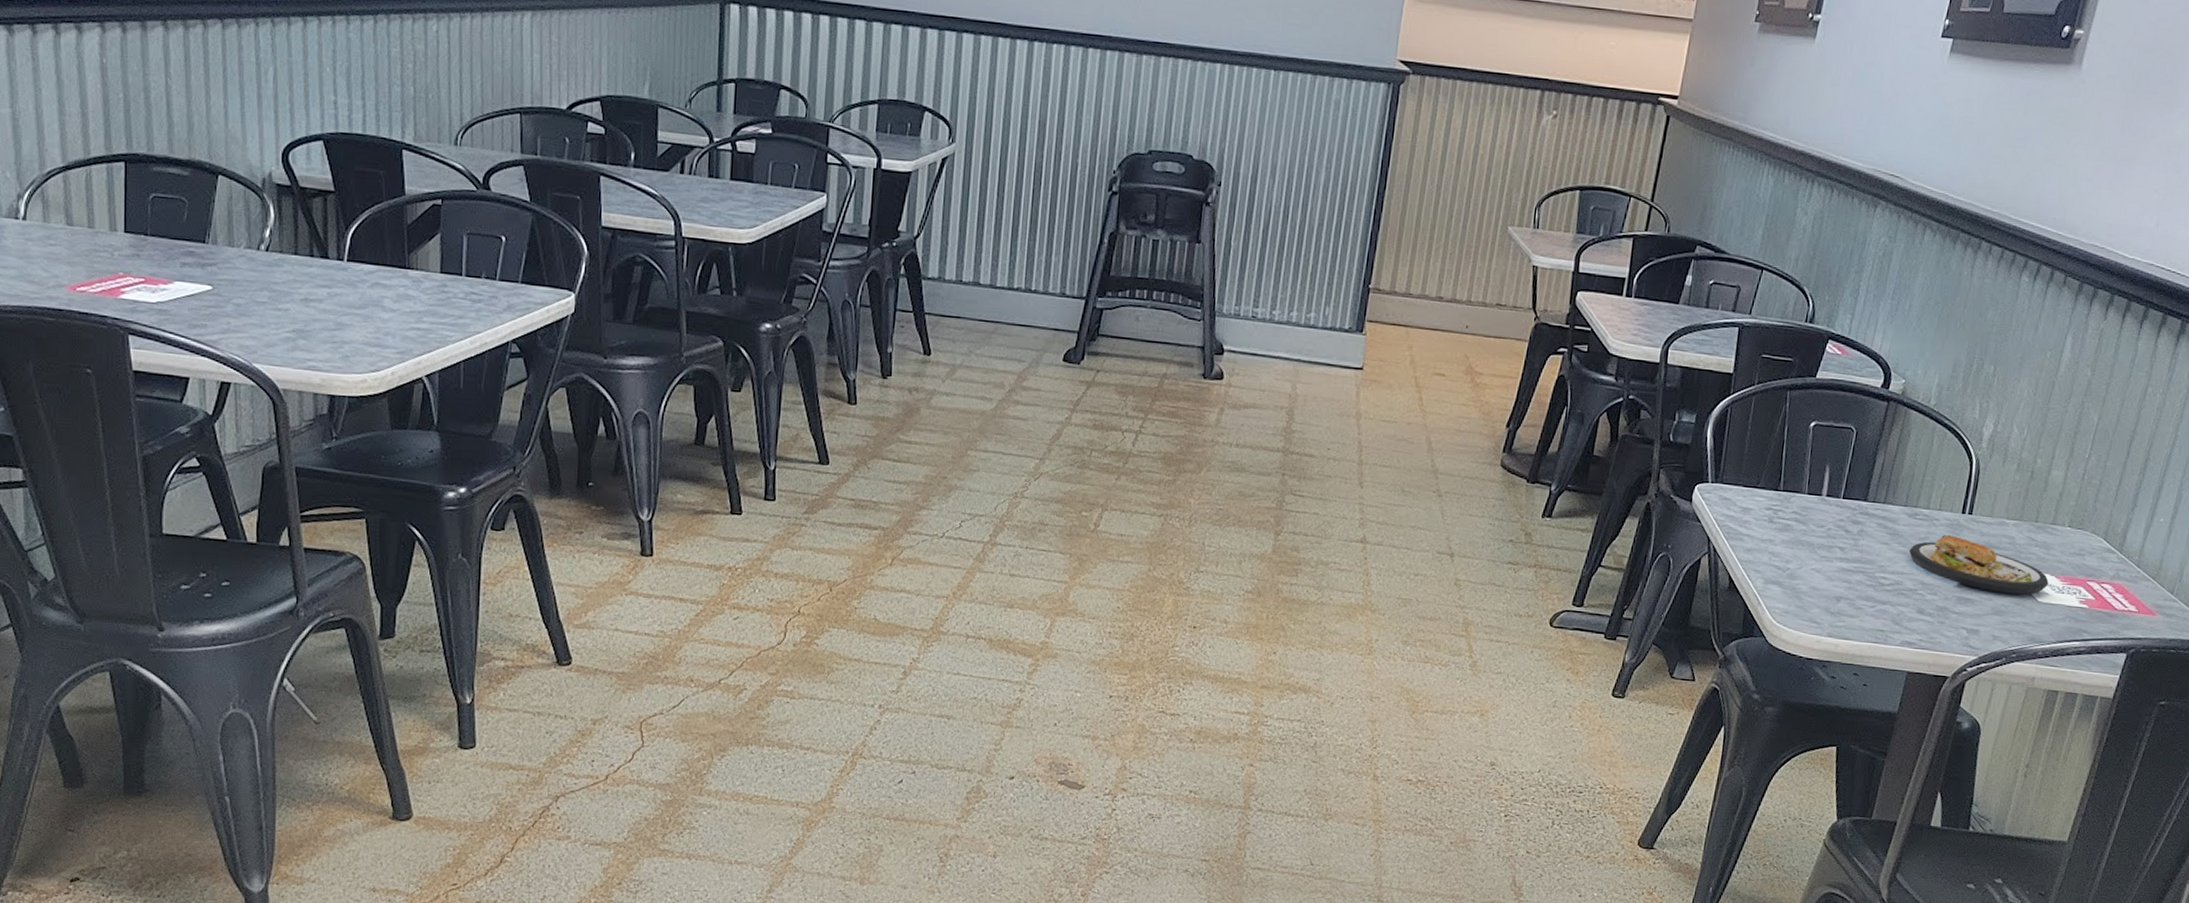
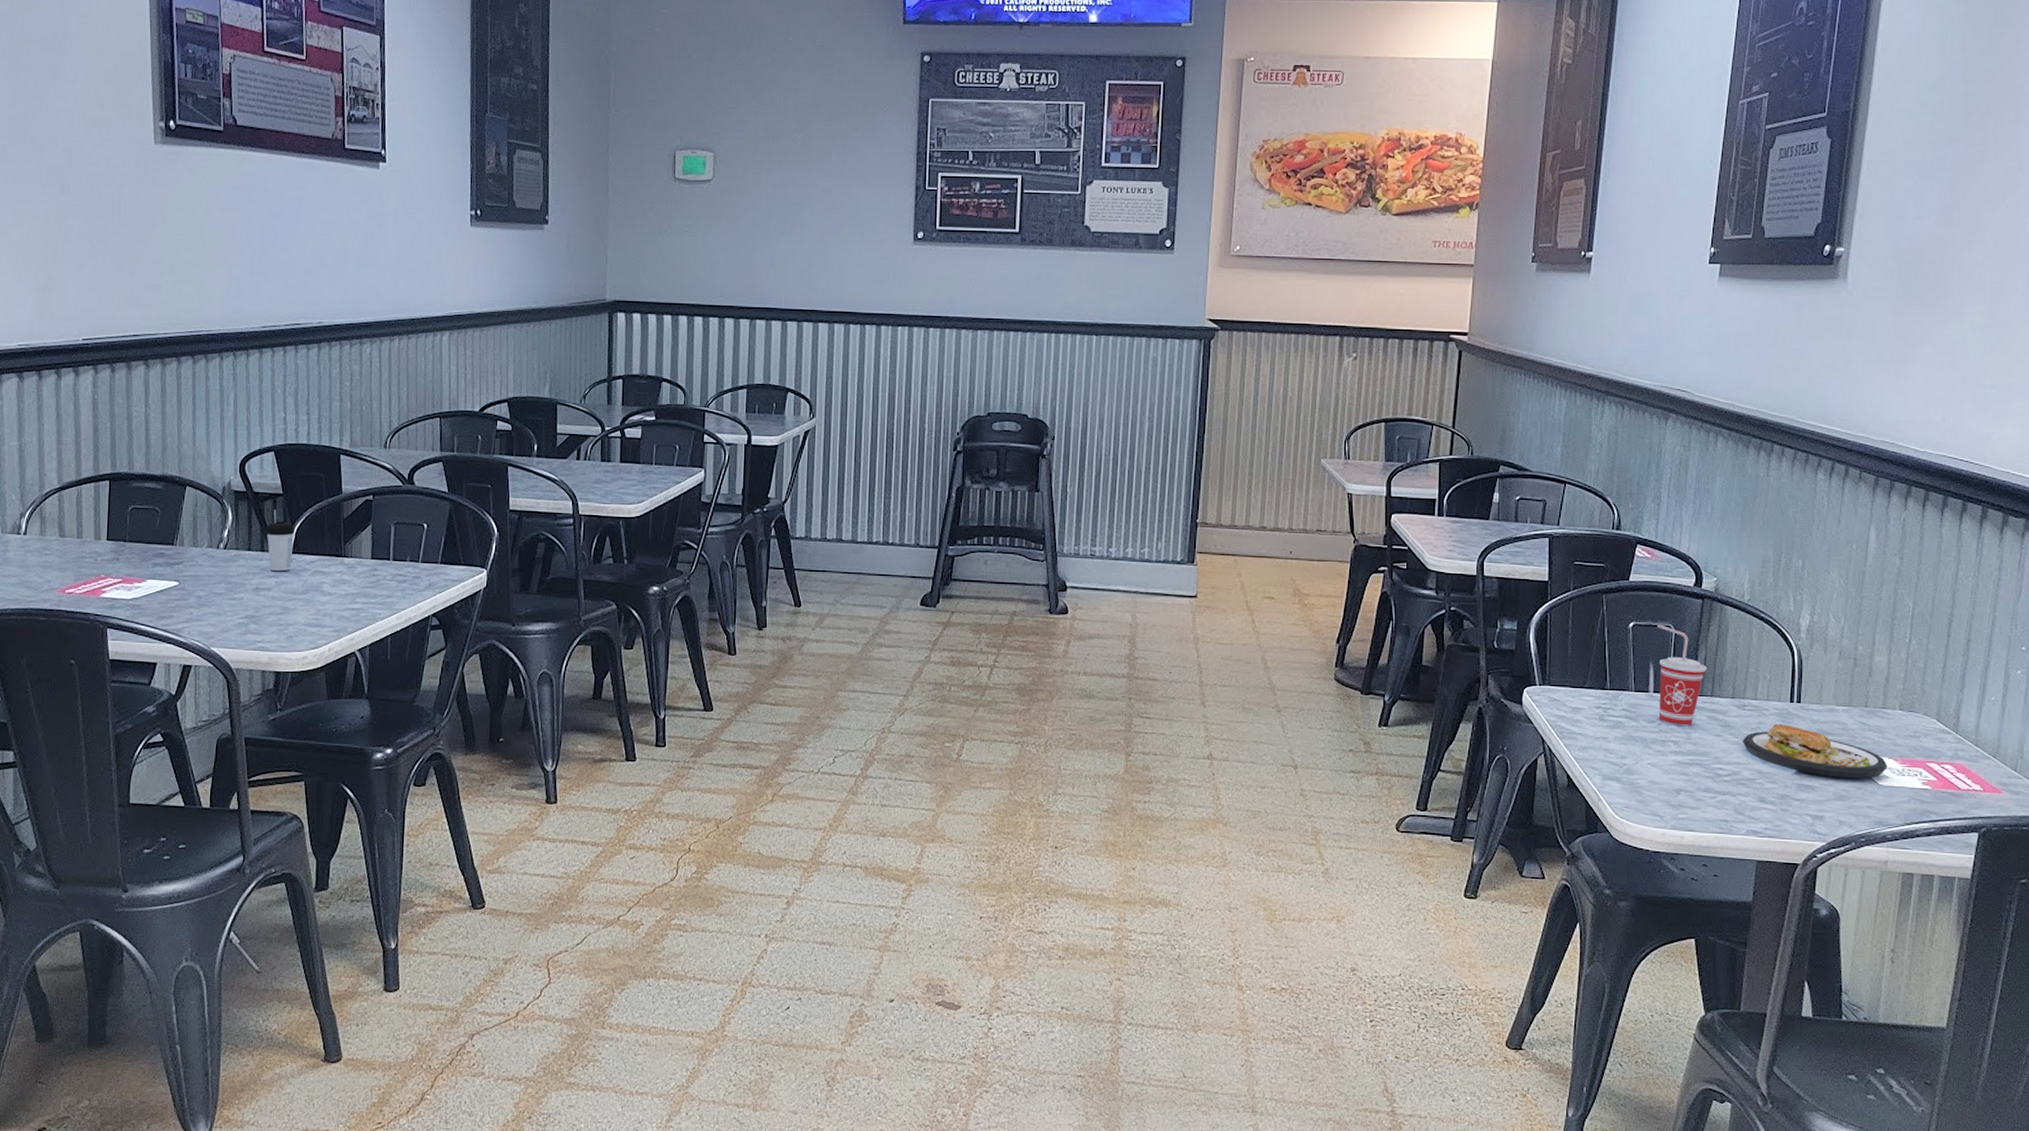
beverage cup: none [315,209,349,282] -> present [266,510,294,572]
beverage cup: none [1828,425,1884,532] -> present [1657,624,1707,726]

